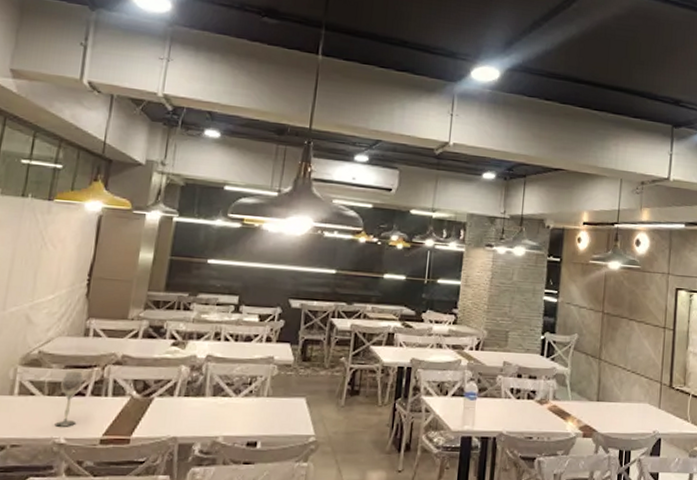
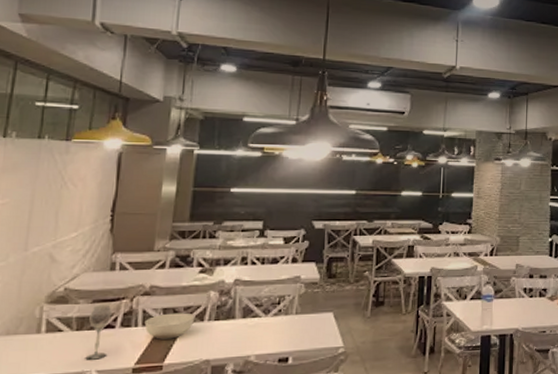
bowl: none [114,385,165,412] -> present [144,313,196,340]

